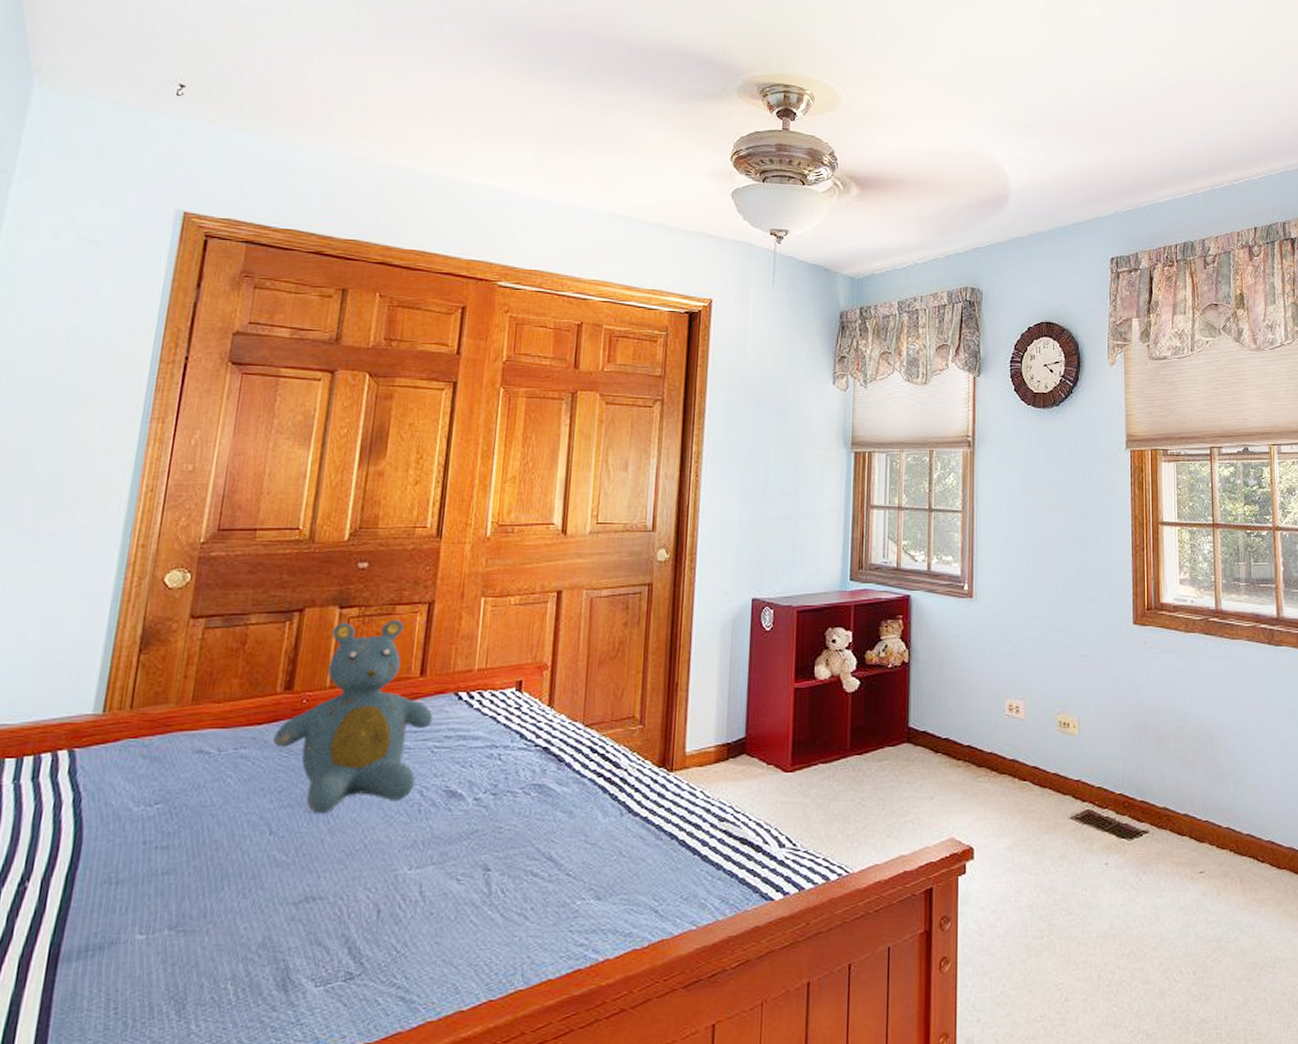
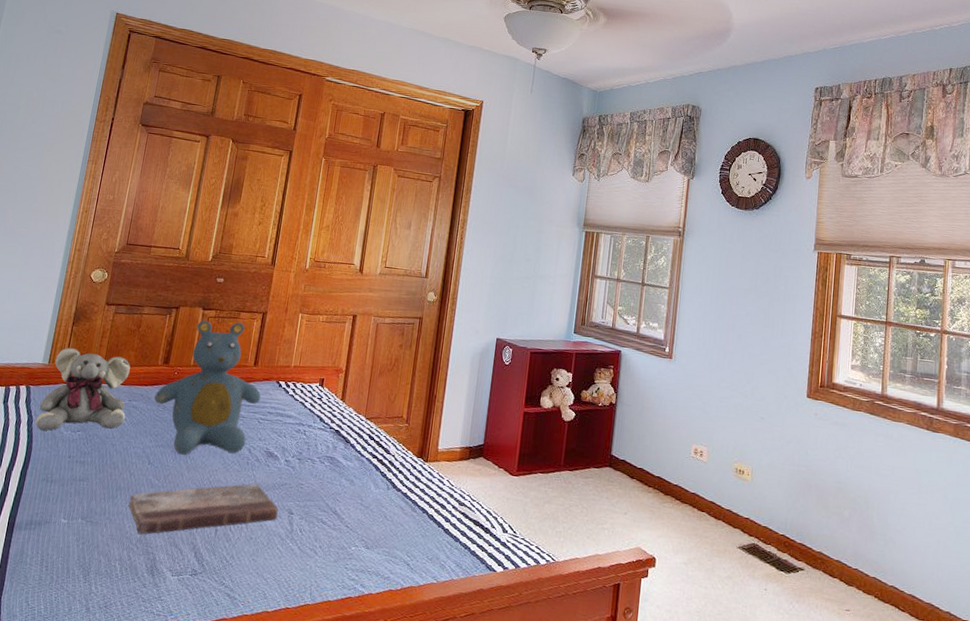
plush elephant: none [85,686,234,812] -> present [35,348,131,431]
book: none [241,837,469,937] -> present [128,483,279,535]

